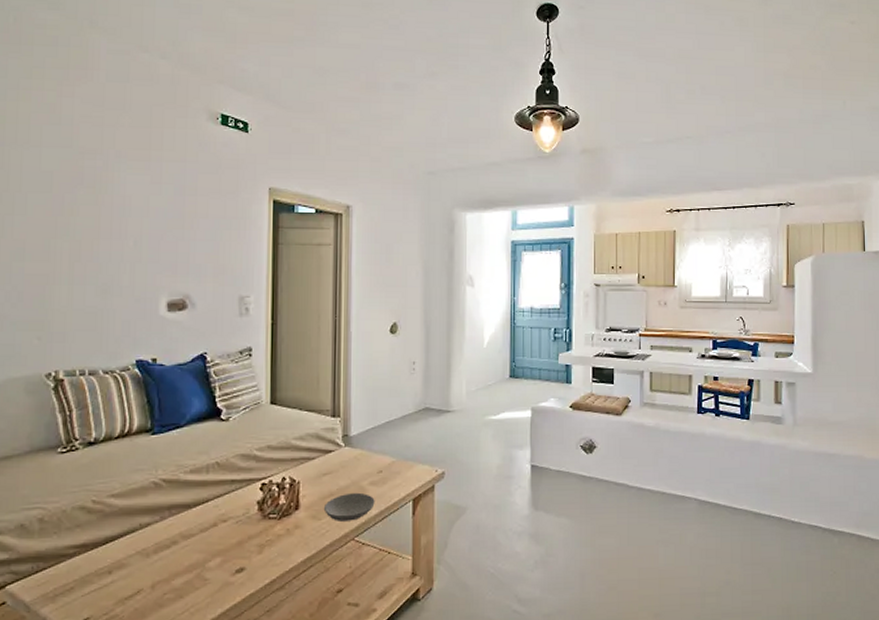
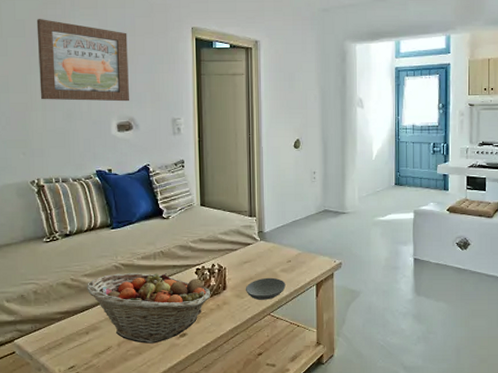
wall art: none [67,171,187,275] -> present [36,19,129,102]
fruit basket: none [112,490,279,583] -> present [86,273,211,343]

